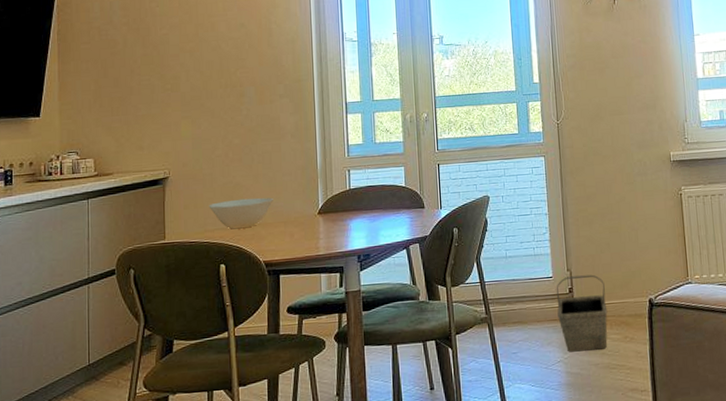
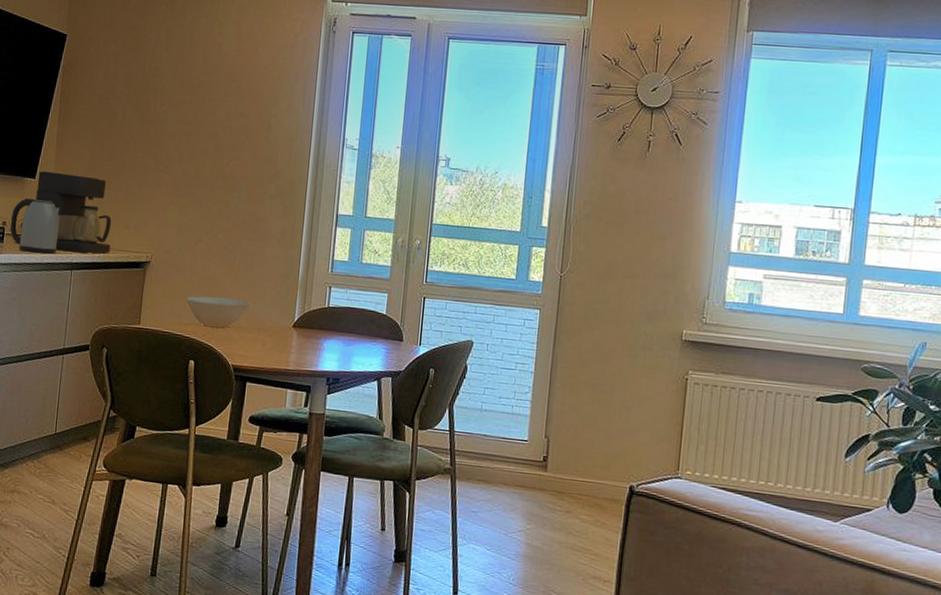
kettle: none [18,134,71,190] -> present [10,197,60,255]
coffee maker: none [42,106,126,182] -> present [36,171,112,254]
basket: present [556,274,608,352] -> none [526,443,583,528]

